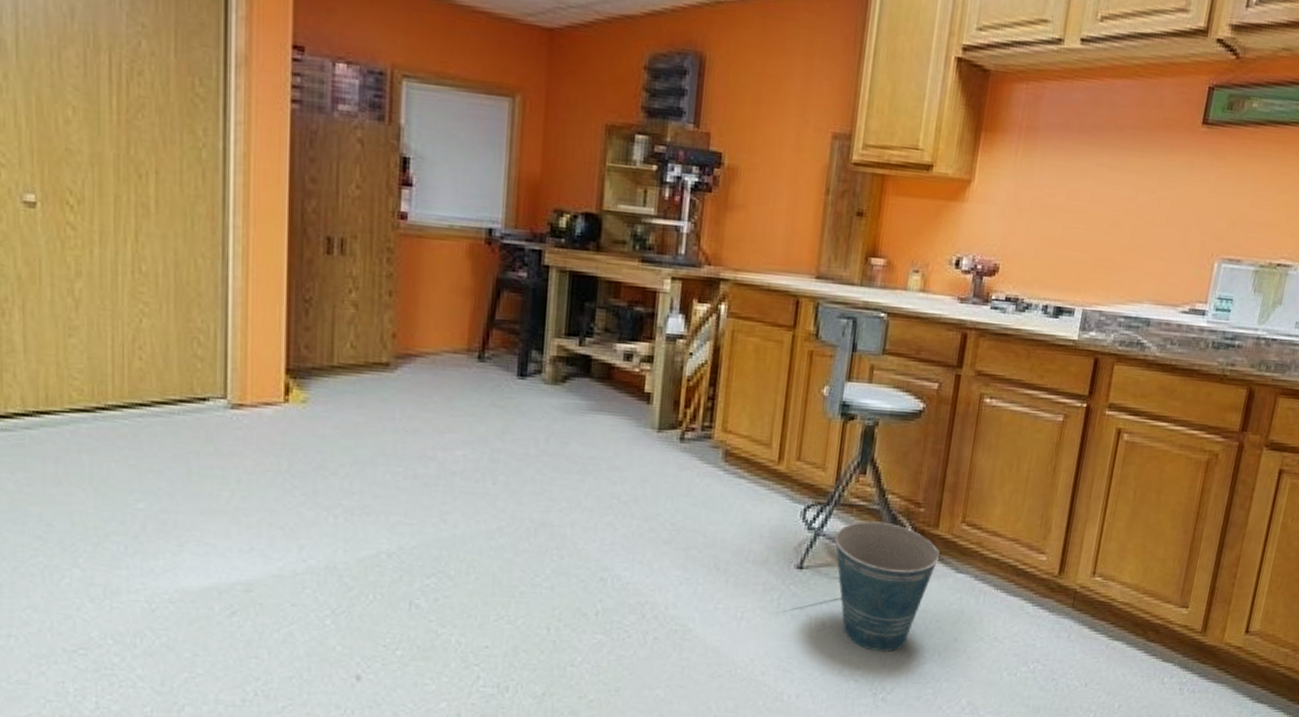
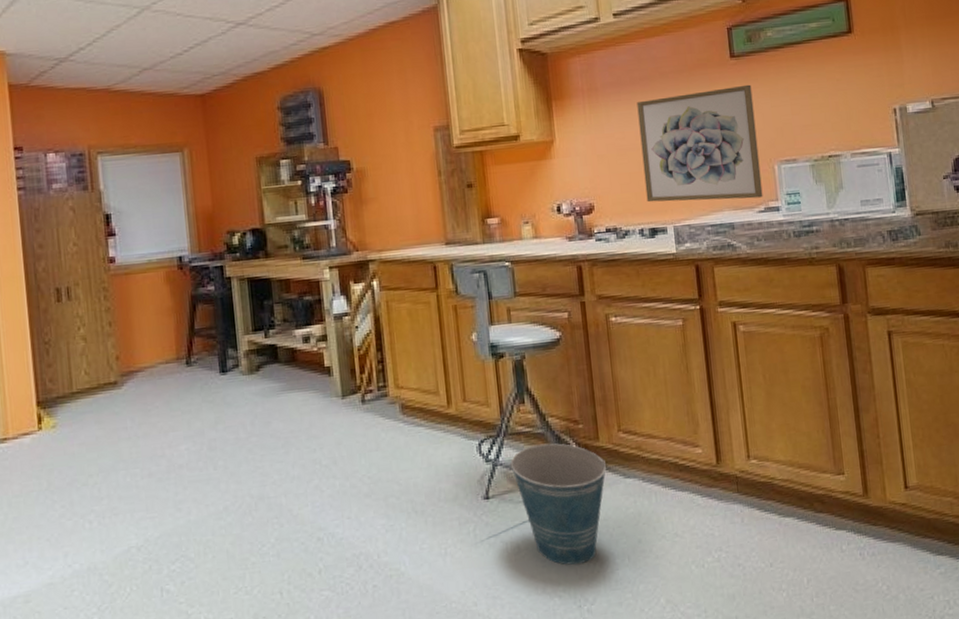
wall art: none [1060,154,1217,297] -> present [637,84,763,202]

